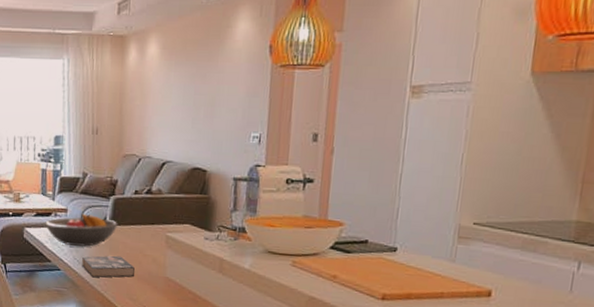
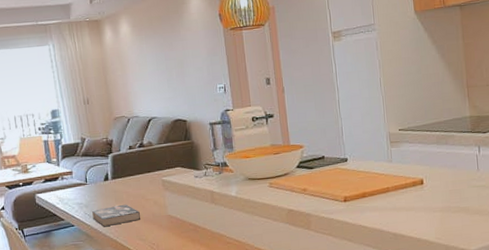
fruit bowl: present [45,213,118,247] -> none [54,172,119,203]

